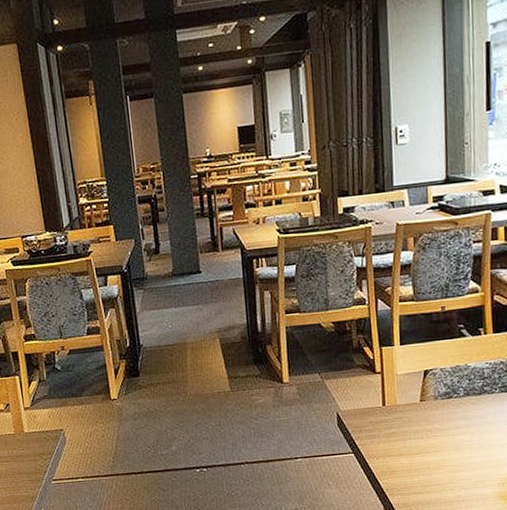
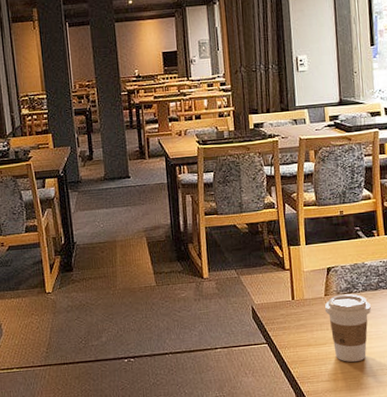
coffee cup: none [419,399,473,474] -> present [324,293,371,363]

